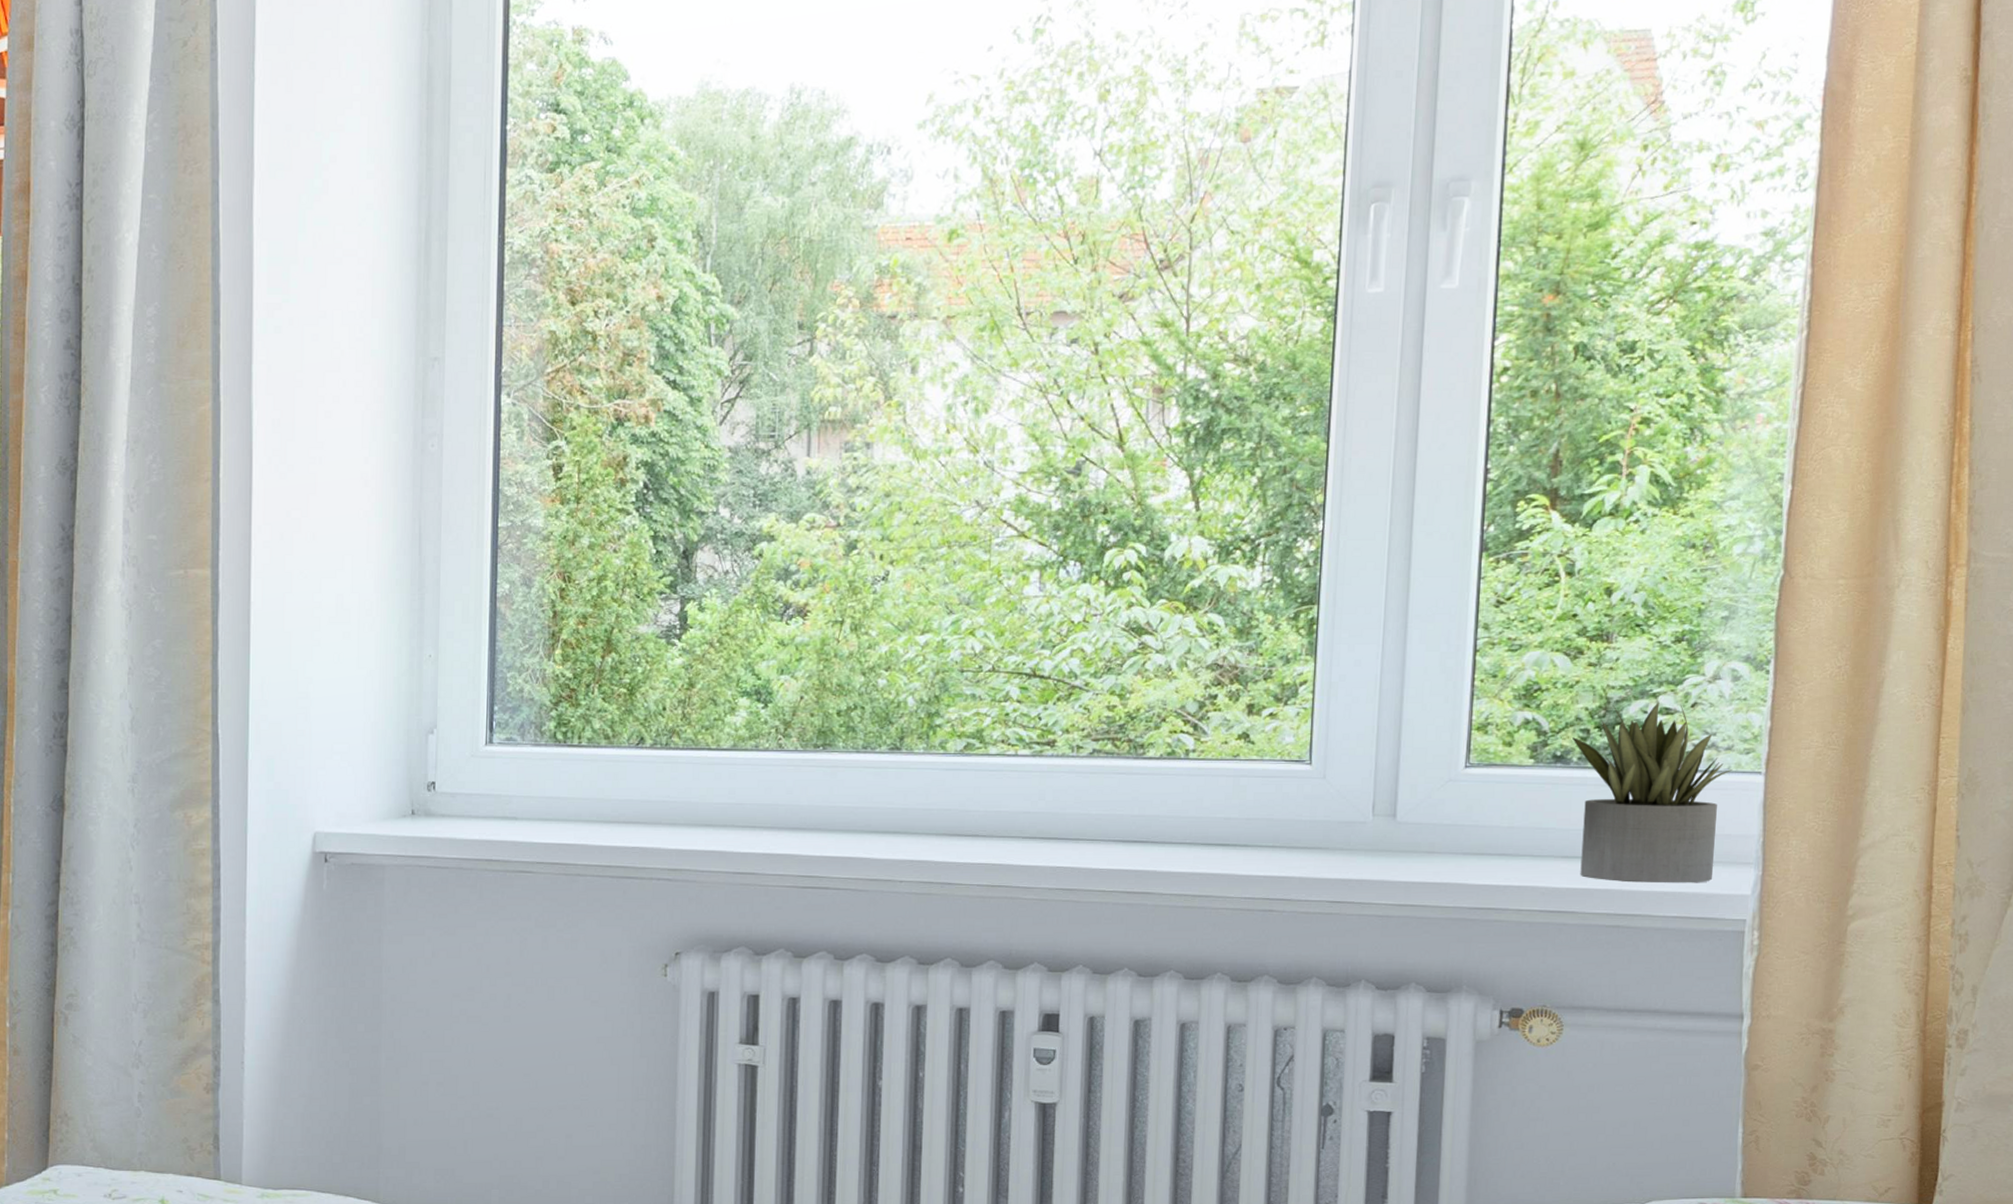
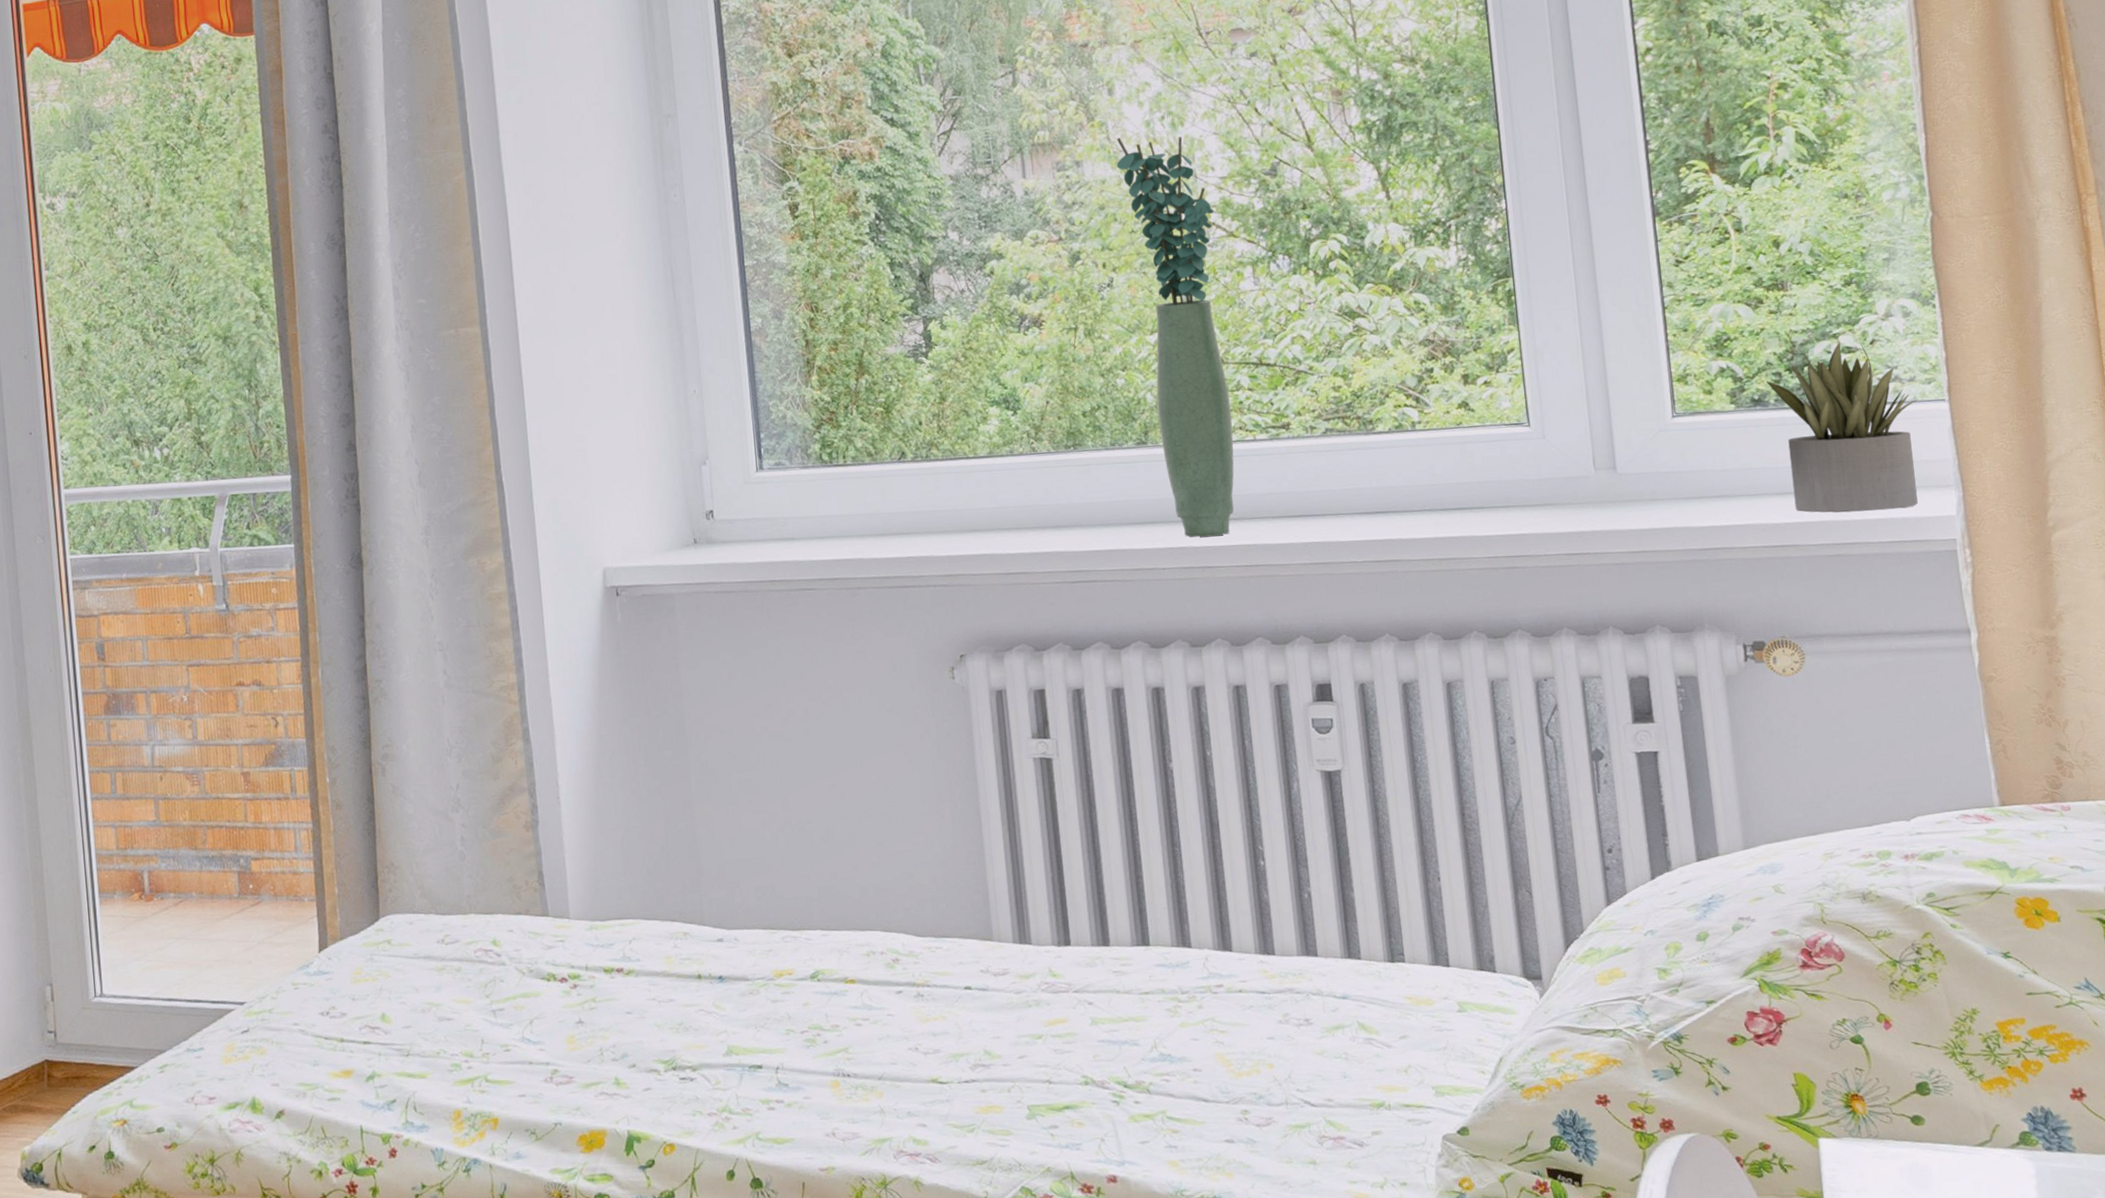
vase: none [909,421,1008,851] -> present [1116,137,1234,537]

